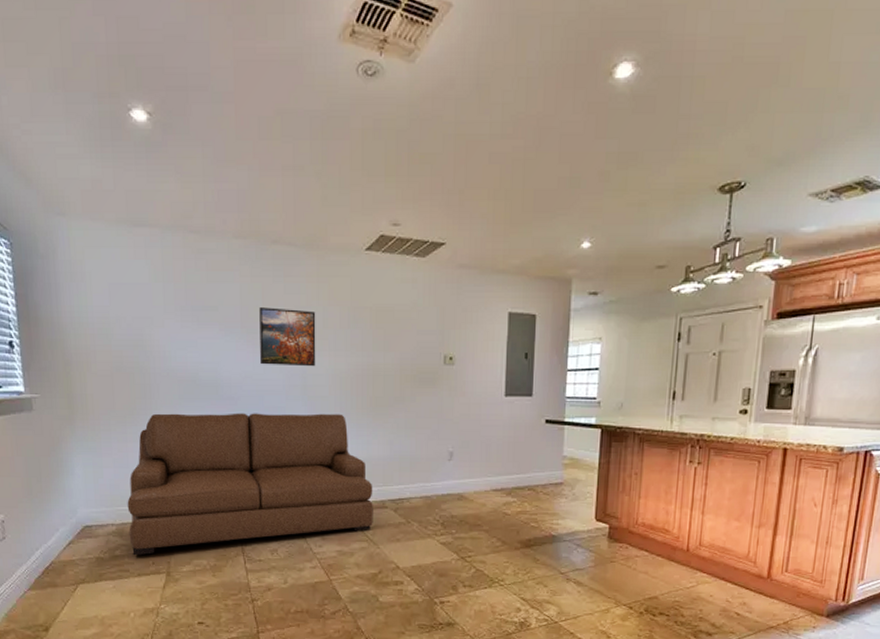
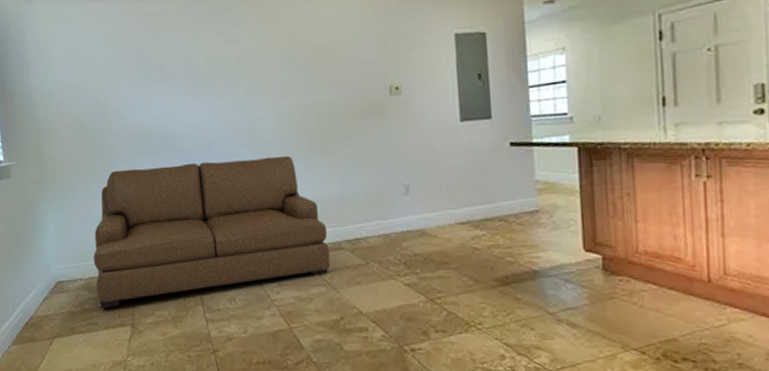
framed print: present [259,307,316,367] -> none [202,57,260,115]

